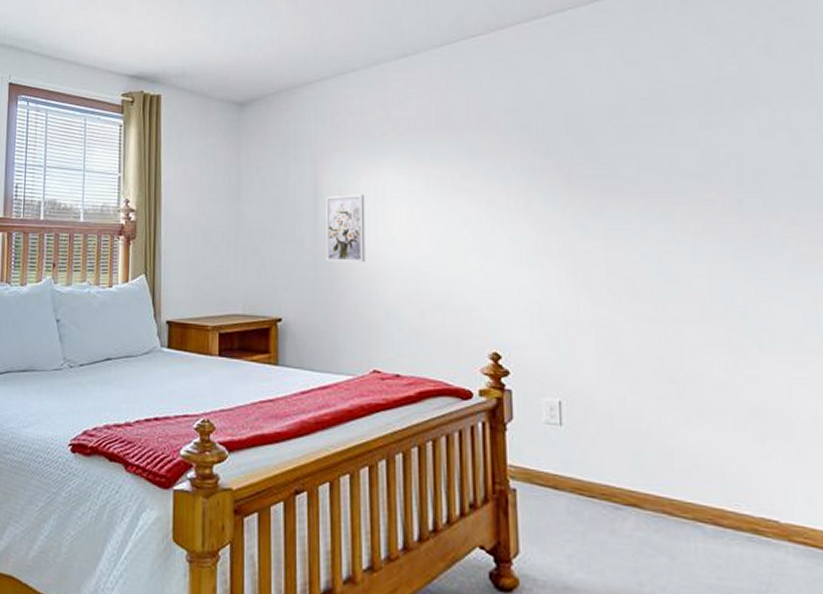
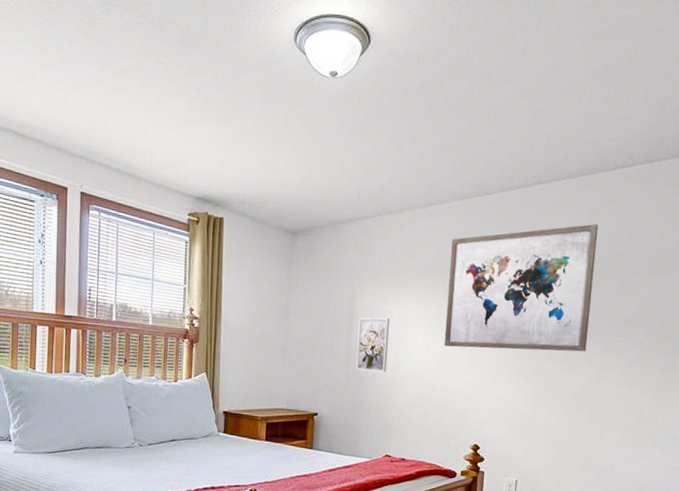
wall art: none [435,57,636,225] -> present [444,223,599,352]

